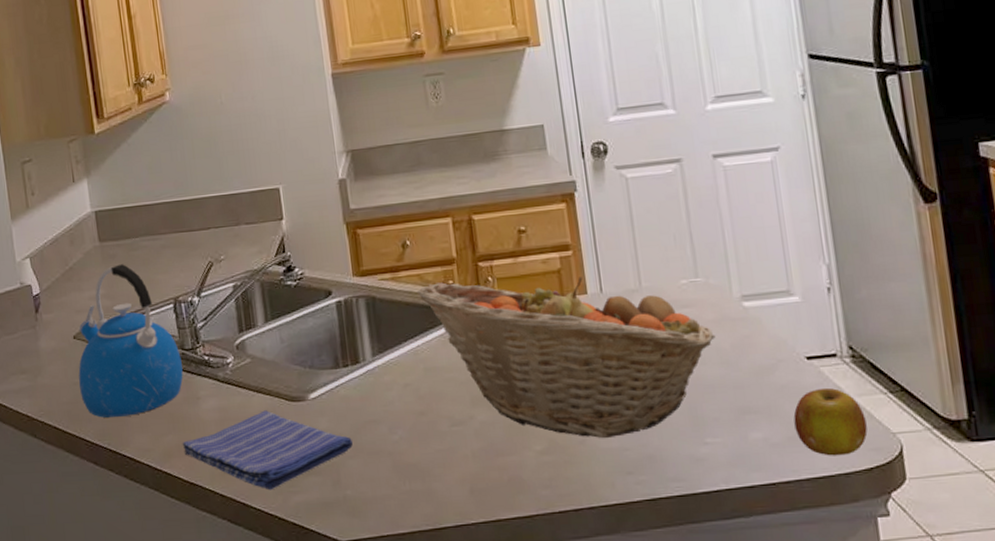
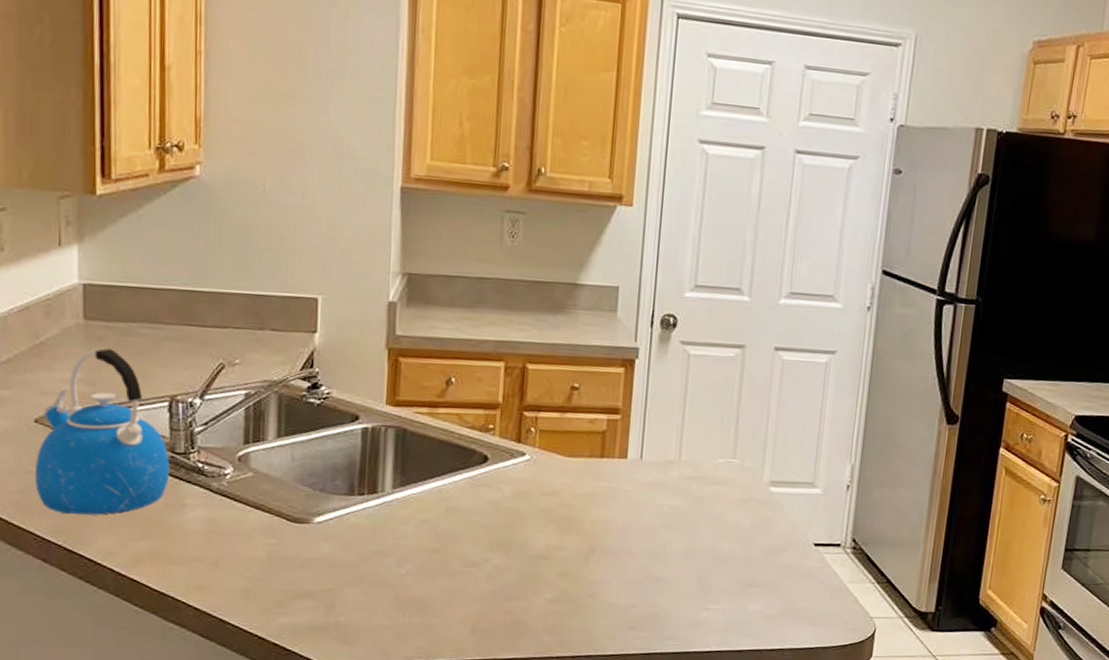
dish towel: present [182,410,353,491] -> none [156,528,355,609]
fruit basket: present [417,277,716,439] -> none [453,424,739,595]
fruit: present [793,387,868,456] -> none [789,572,852,632]

